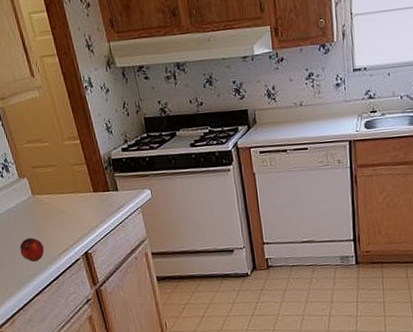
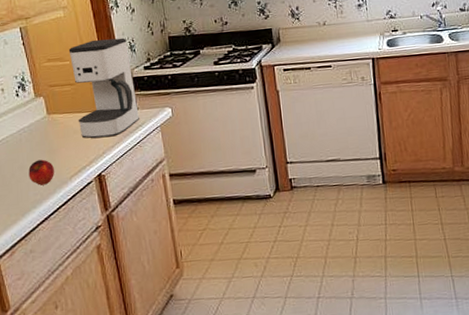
coffee maker: none [47,119,120,219] -> present [68,38,139,139]

